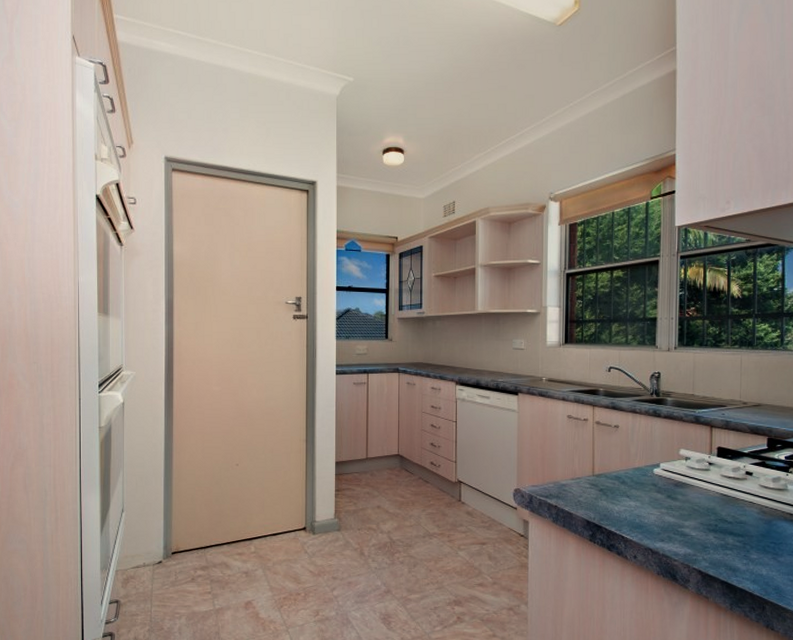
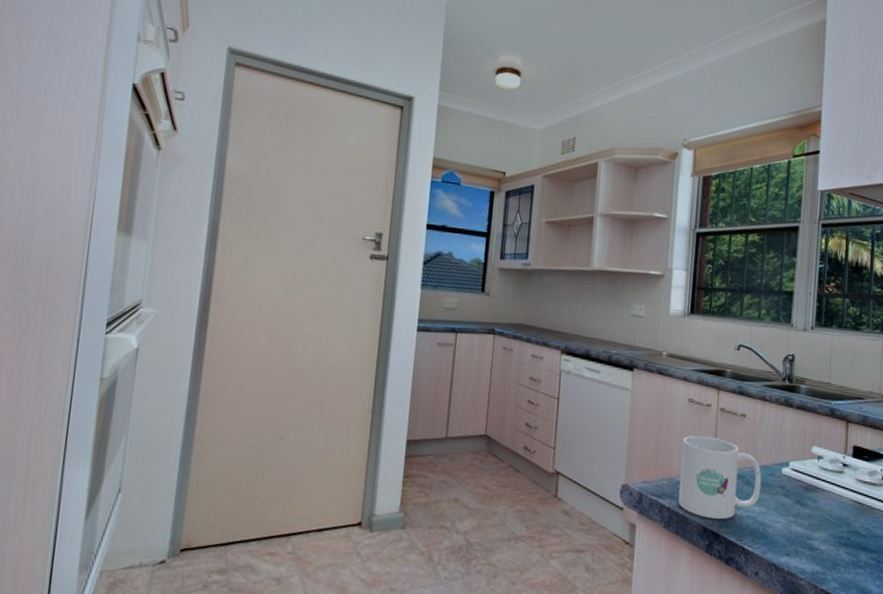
mug: none [563,445,636,514] -> present [678,435,762,520]

